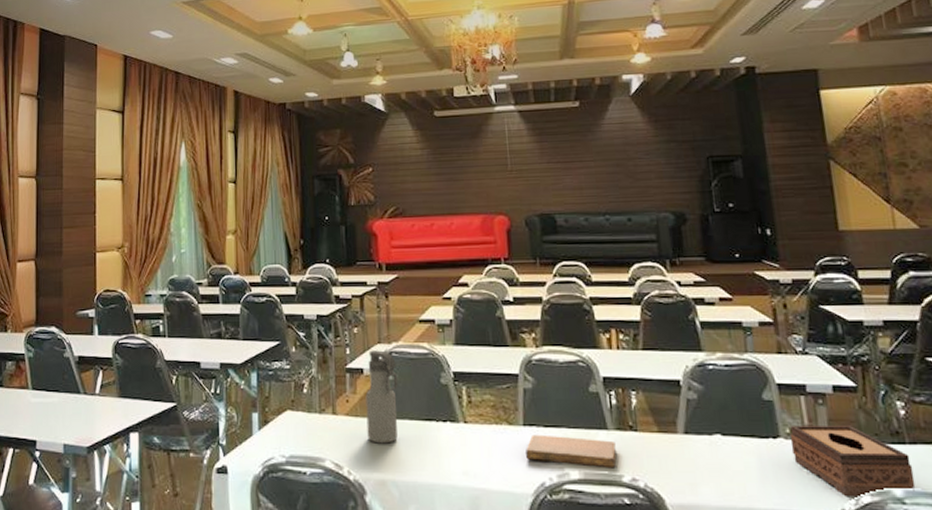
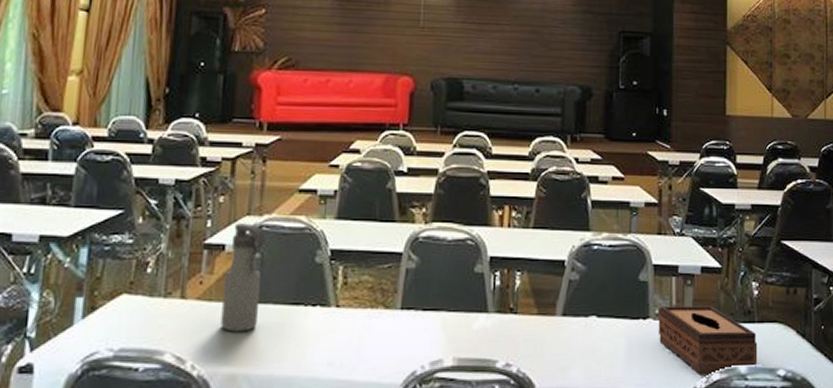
notebook: present [526,434,617,469] -> none [400,319,494,354]

